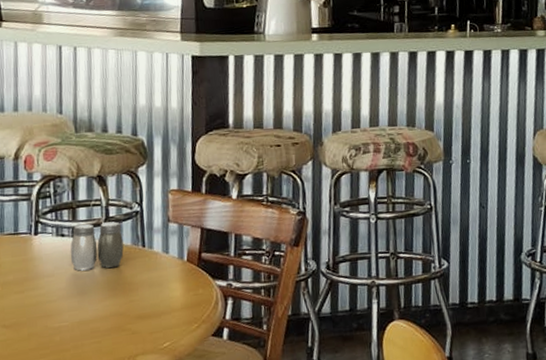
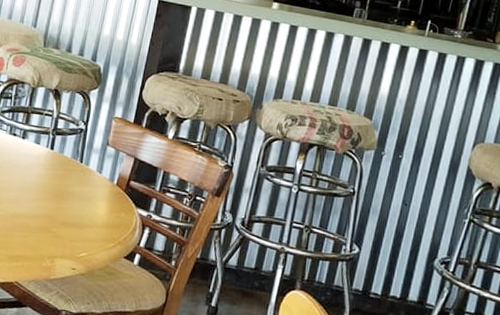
salt and pepper shaker: present [70,221,124,271] -> none [17,128,66,175]

